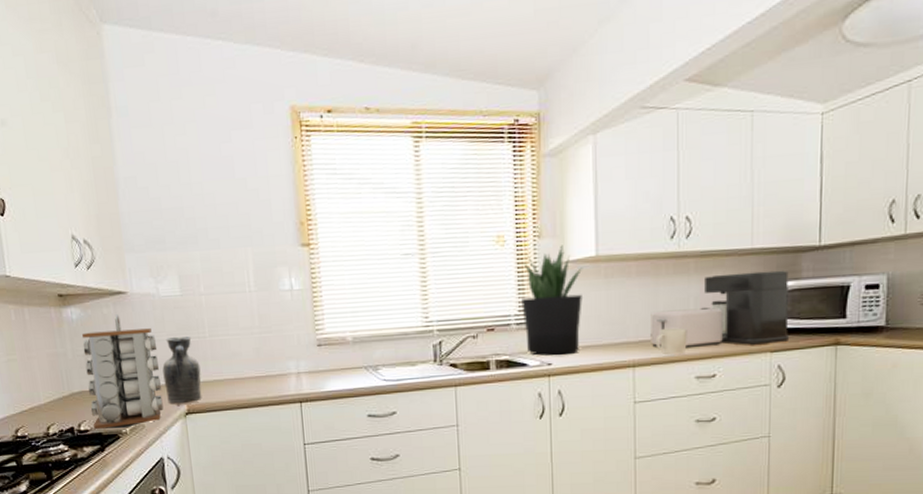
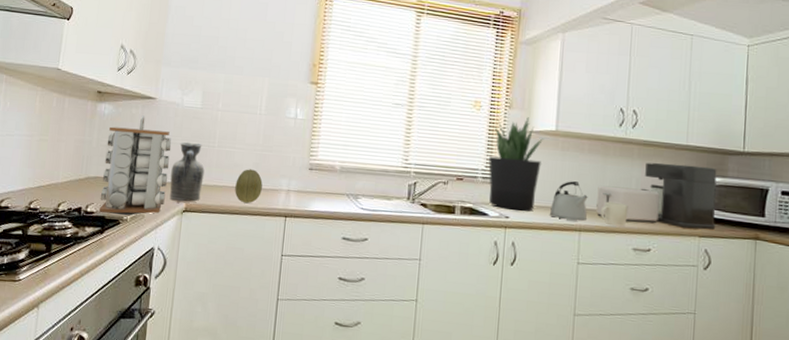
fruit: none [237,356,269,395] -> present [235,169,263,204]
kettle: none [598,311,642,358] -> present [550,181,588,222]

